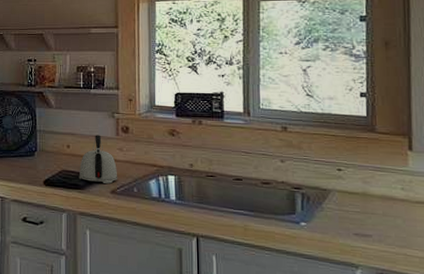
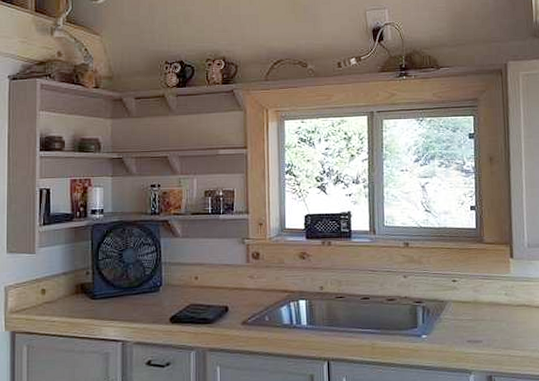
kettle: present [78,135,118,184] -> none [208,263,249,315]

